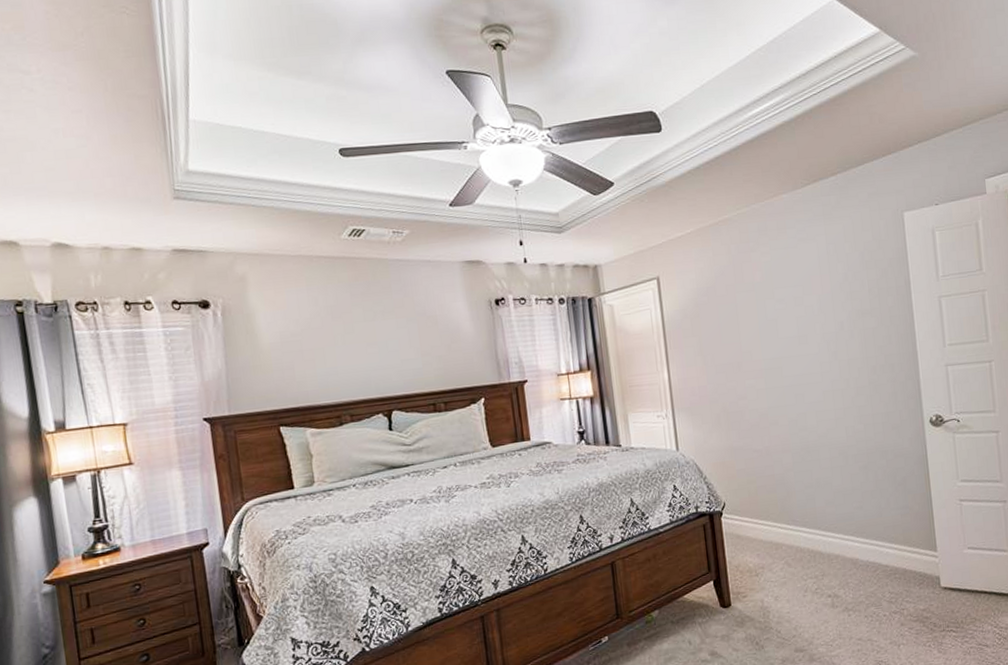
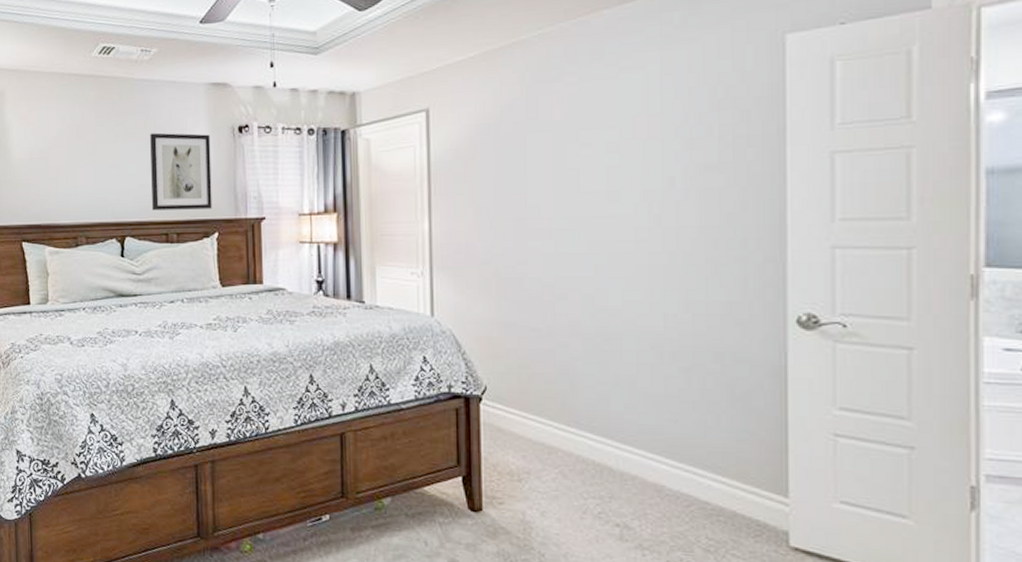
wall art: none [409,308,477,383] -> present [150,132,212,211]

